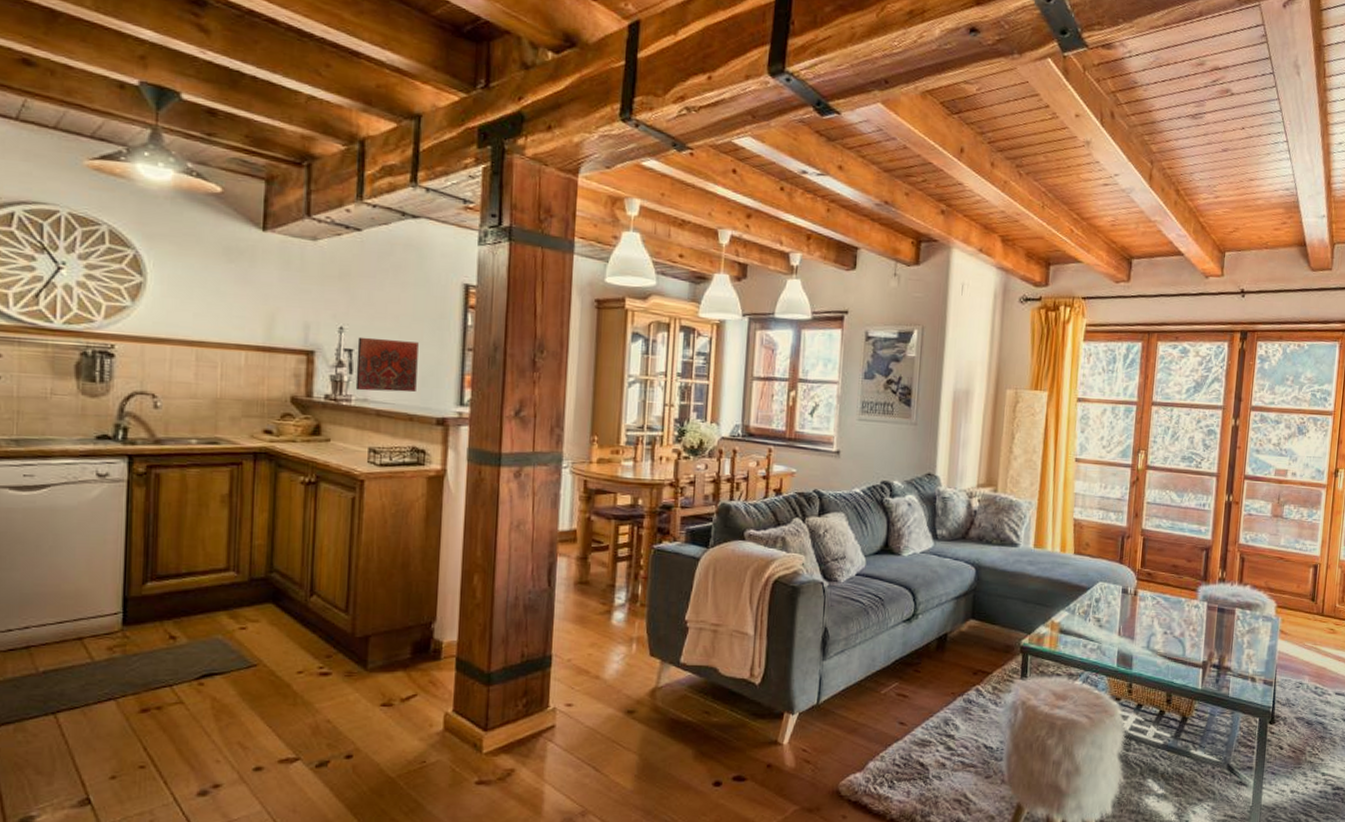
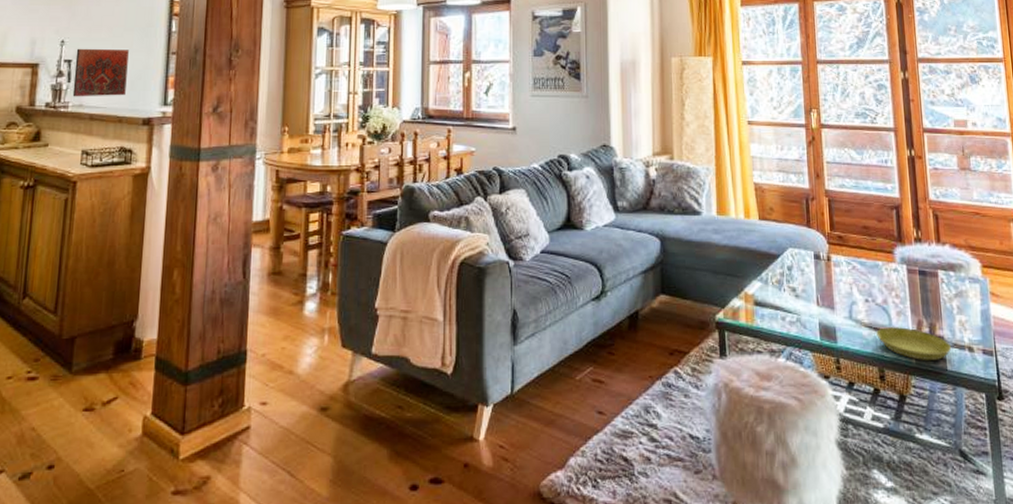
saucer: none [1169,657,1236,688] -> present [876,327,952,360]

